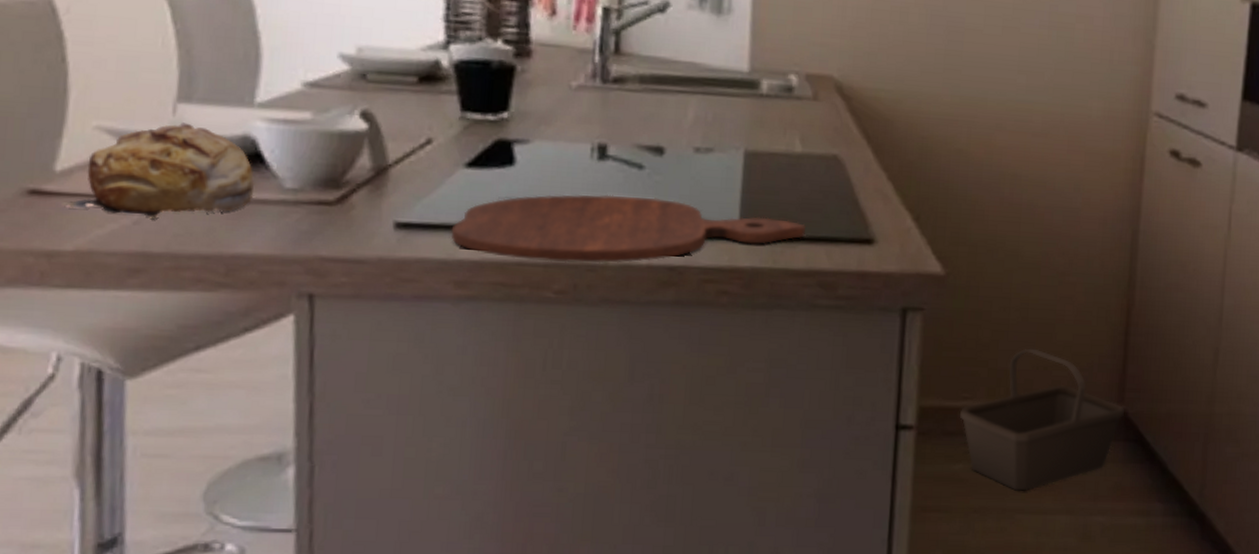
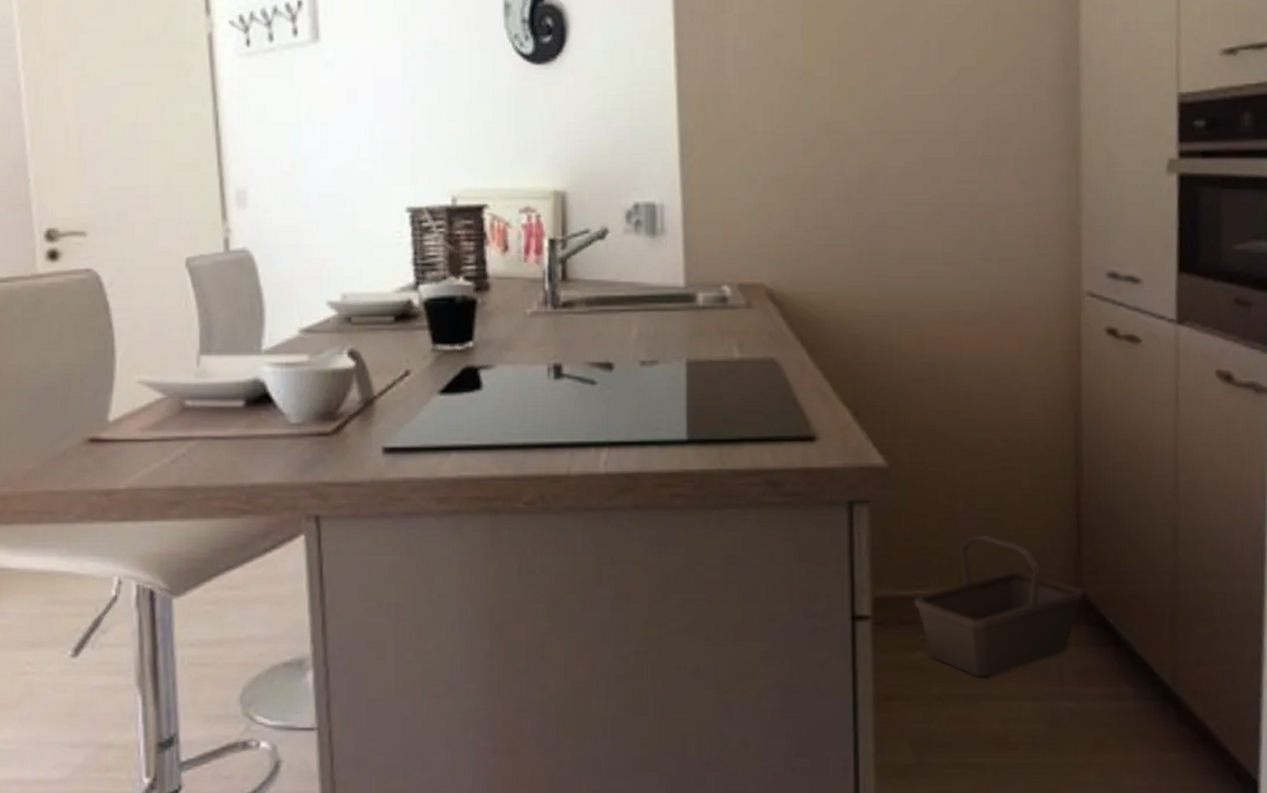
bread: present [62,122,255,220] -> none [115,372,266,458]
cutting board: present [451,194,806,264] -> none [431,410,750,476]

